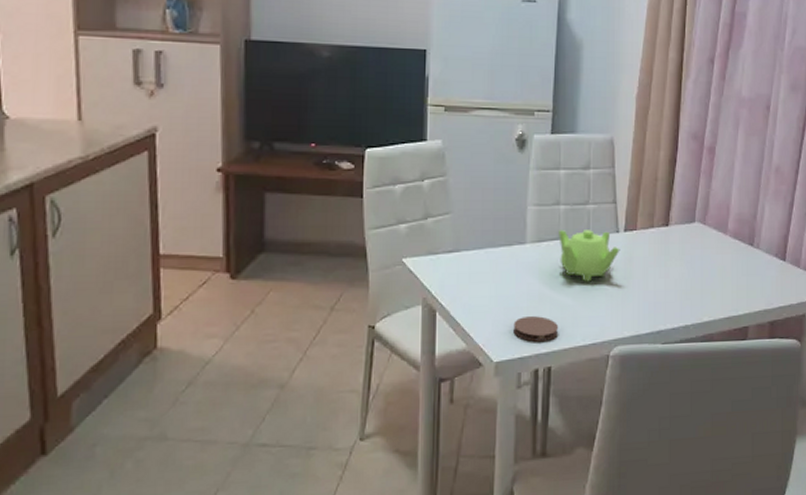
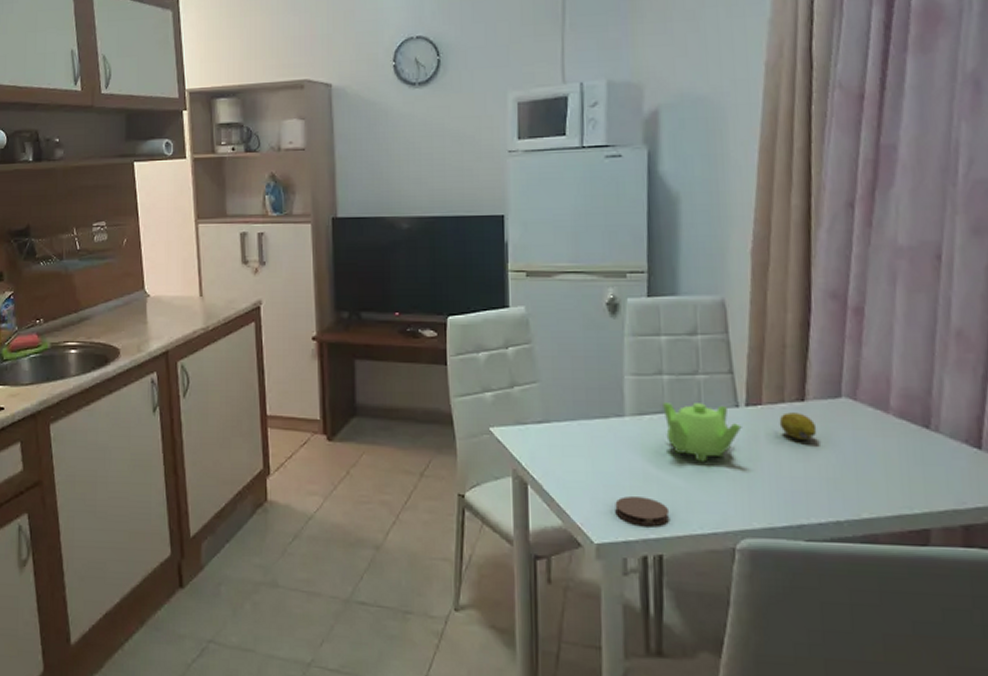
fruit: none [648,236,676,259] -> present [779,412,817,440]

